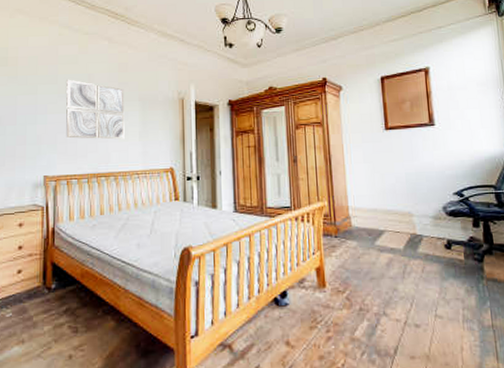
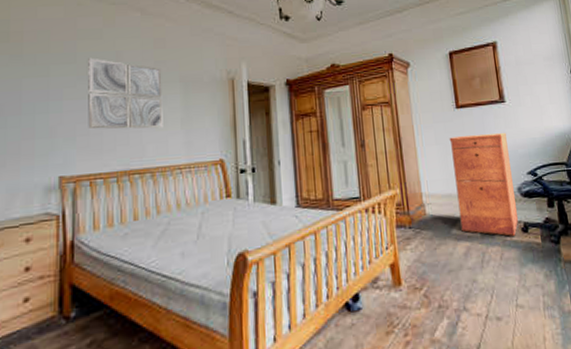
filing cabinet: none [377,153,443,251] -> present [449,132,519,236]

